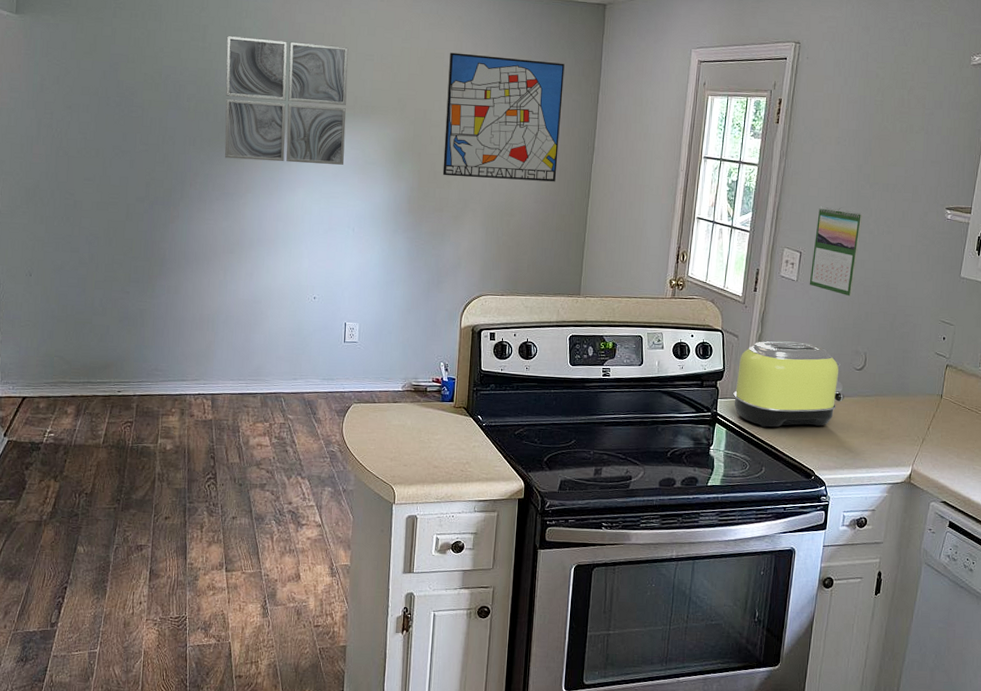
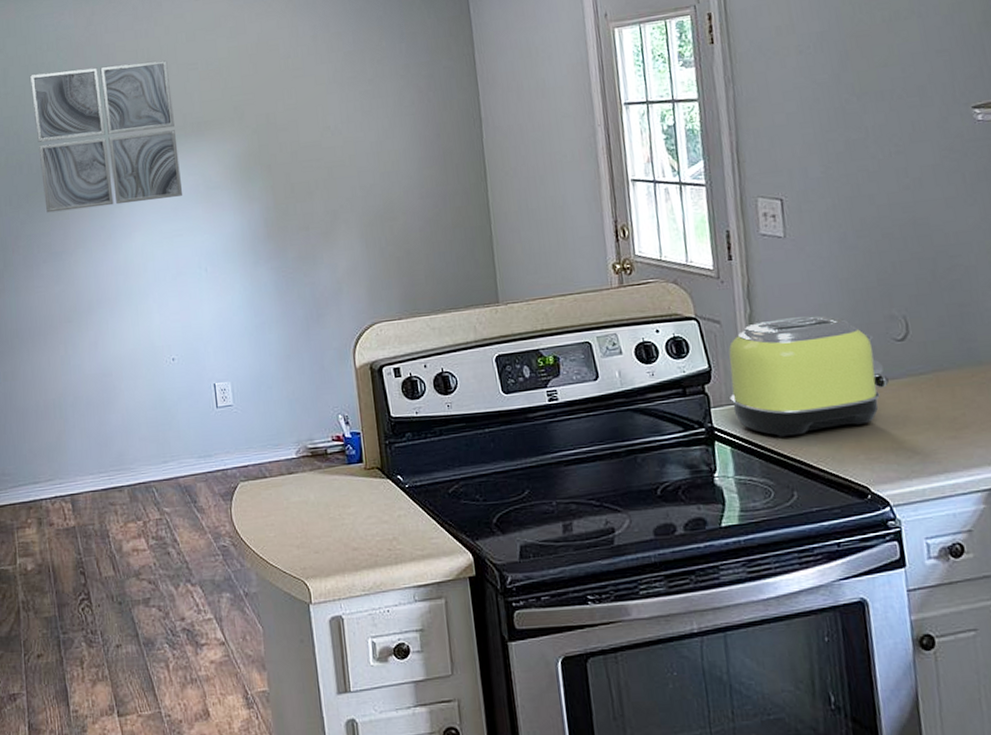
wall art: present [442,52,565,182] -> none [285,26,441,187]
calendar: present [809,206,863,297] -> none [793,132,867,246]

